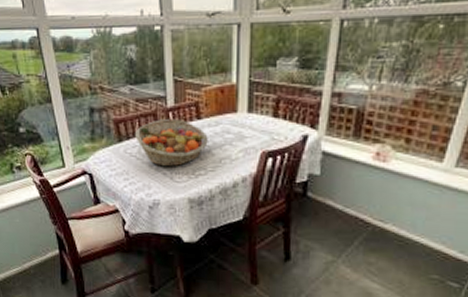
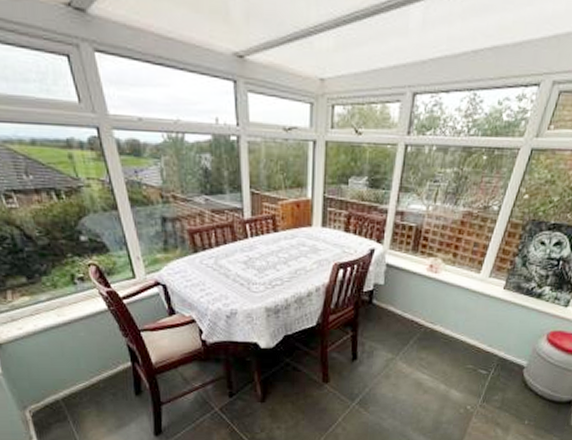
fruit basket: present [135,118,208,167] -> none [211,230,284,278]

